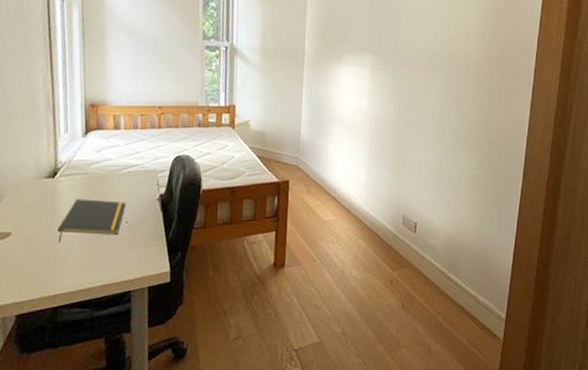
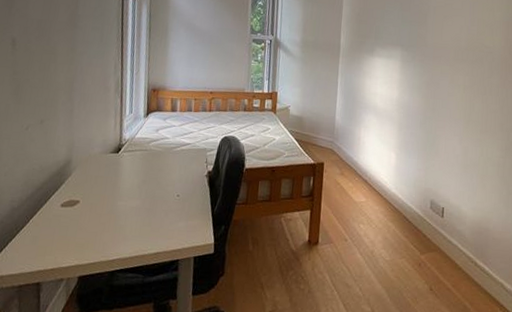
notepad: present [57,198,126,242] -> none [118,172,178,211]

